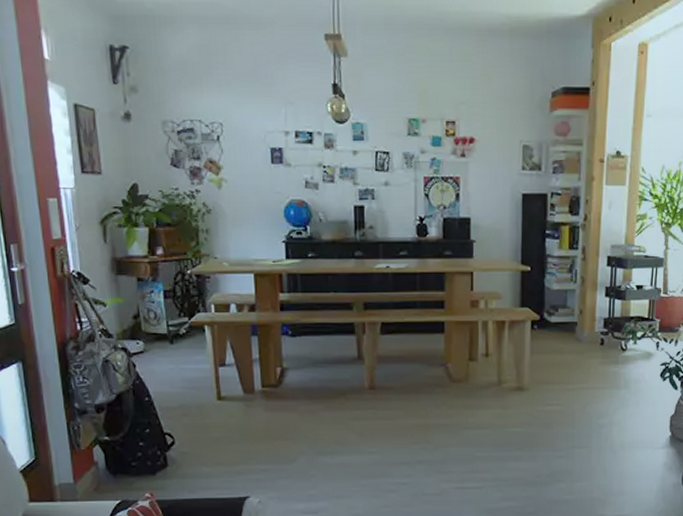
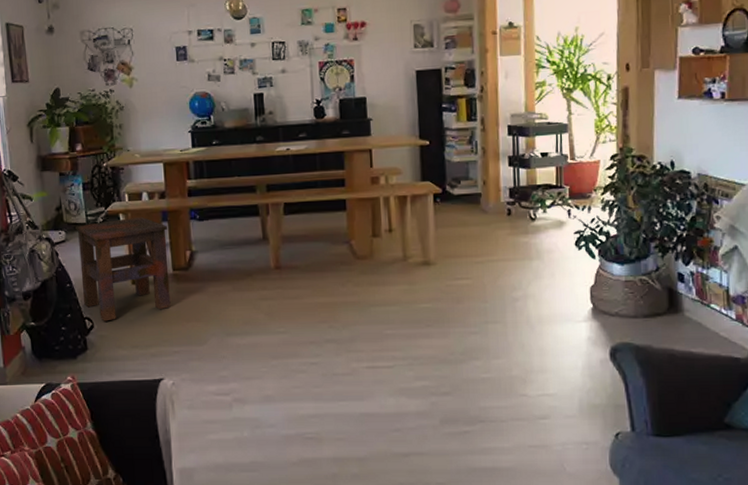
side table: none [155,329,259,438] -> present [75,216,171,322]

